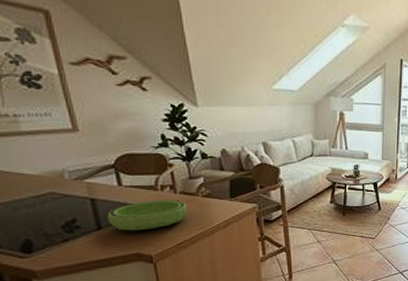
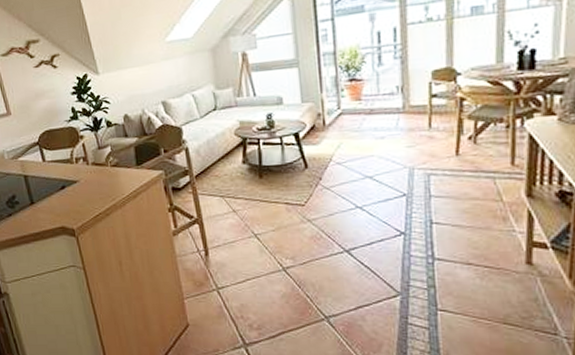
bowl: present [108,199,186,231] -> none [37,171,99,205]

